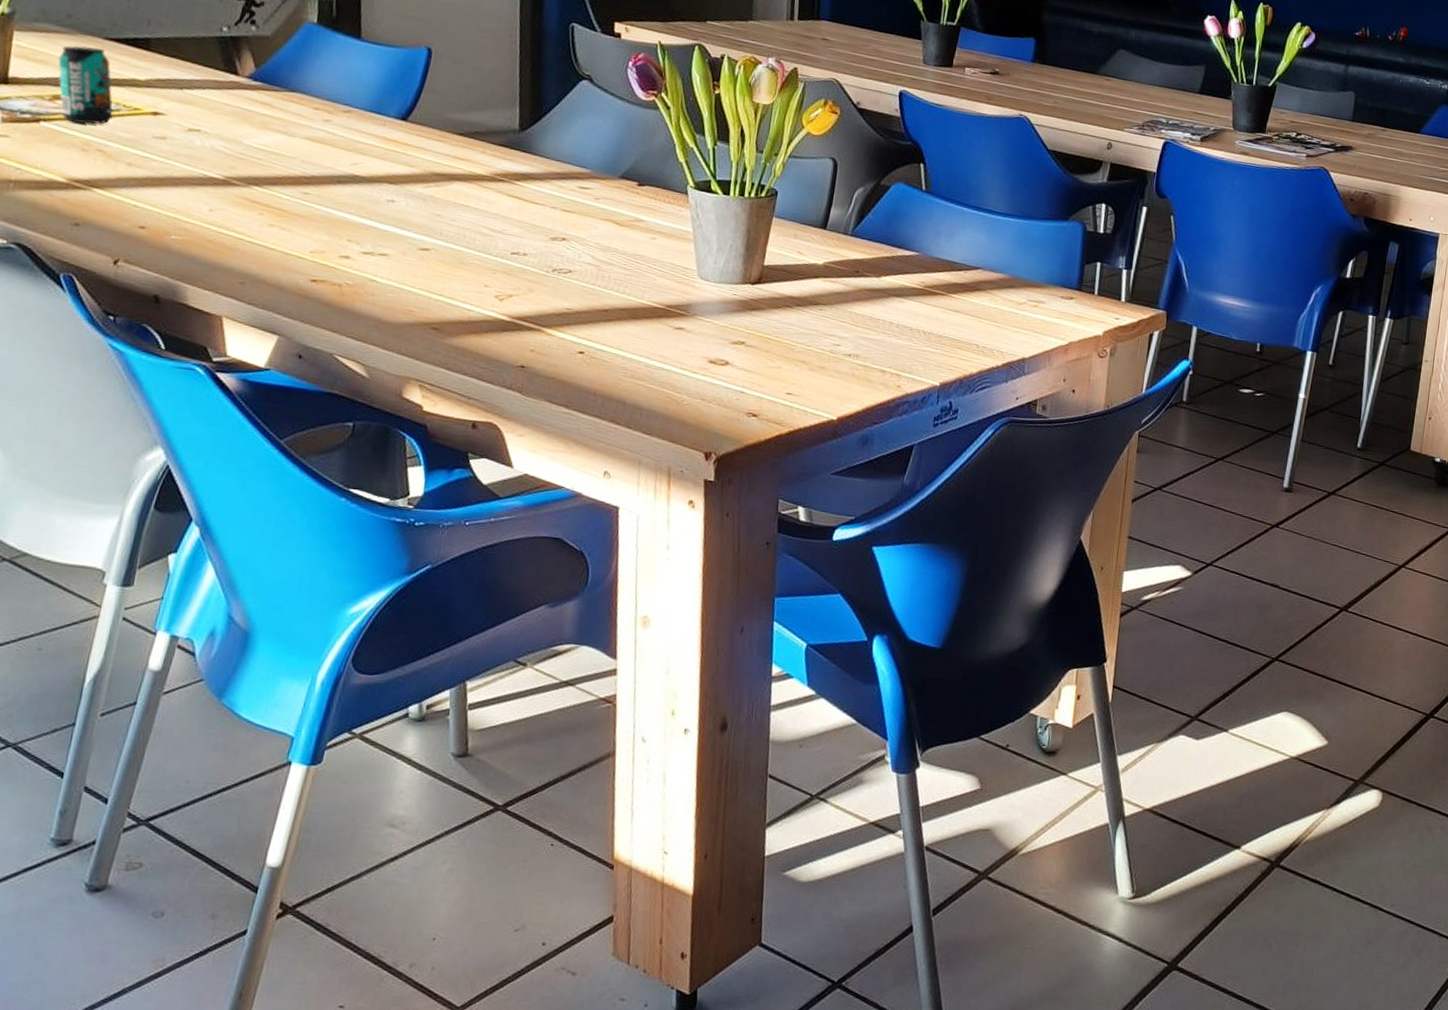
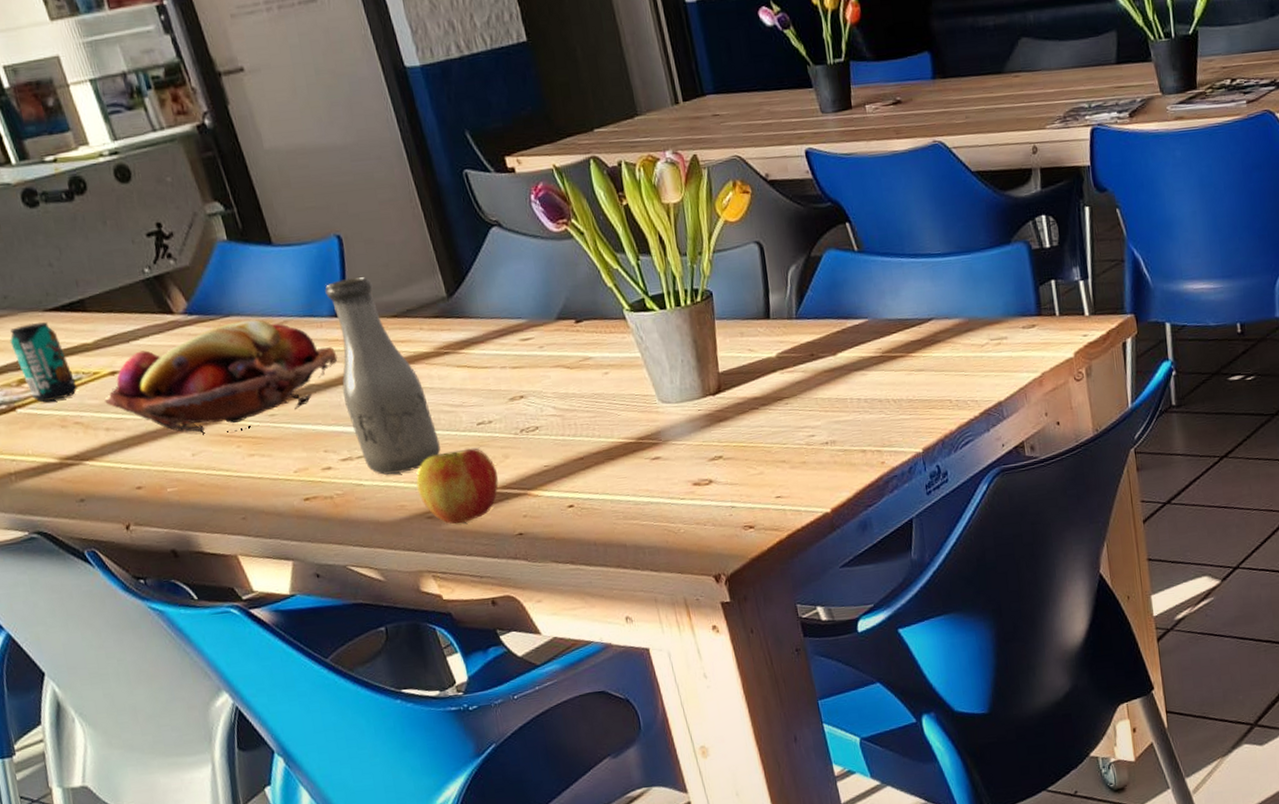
fruit basket: none [136,97,391,200] -> present [105,319,338,435]
bottle: none [384,88,469,281] -> present [325,276,441,476]
apple: none [430,271,517,343] -> present [416,448,499,525]

